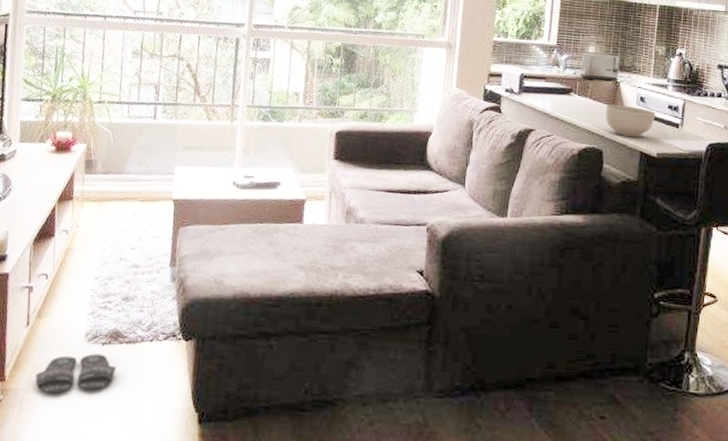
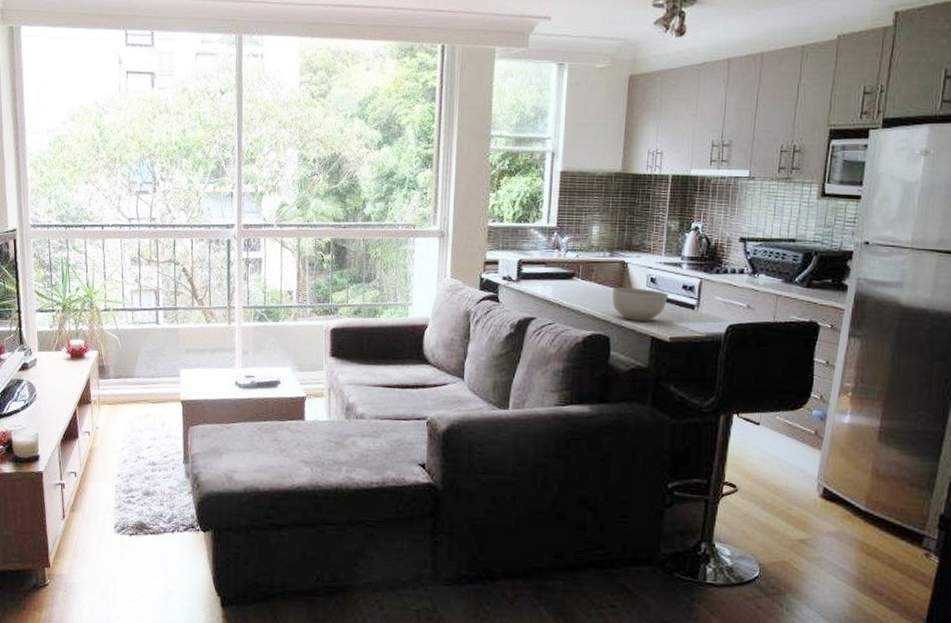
slippers: present [35,353,117,395] -> none [75,543,144,579]
toaster: present [580,51,623,81] -> none [583,231,630,262]

